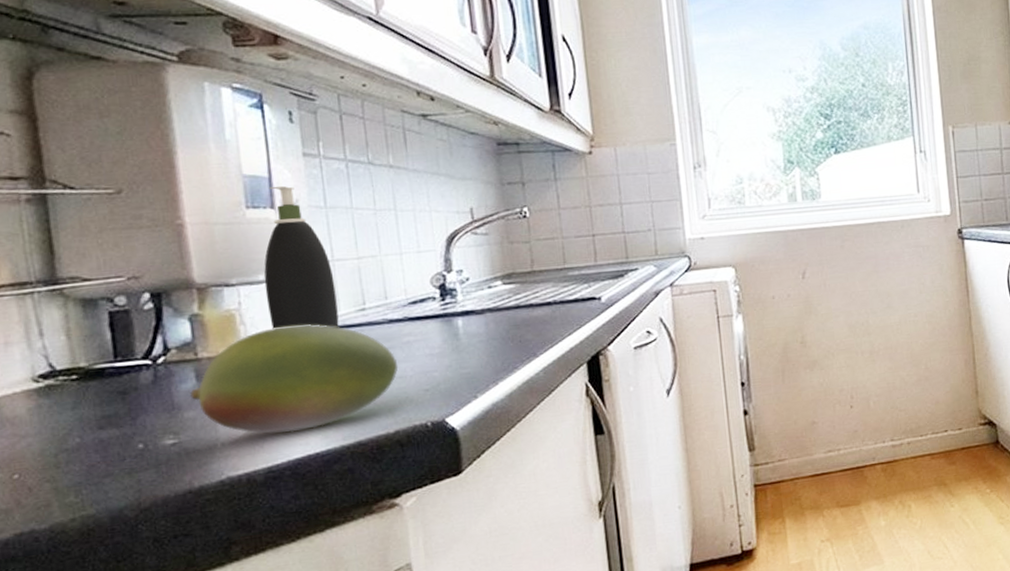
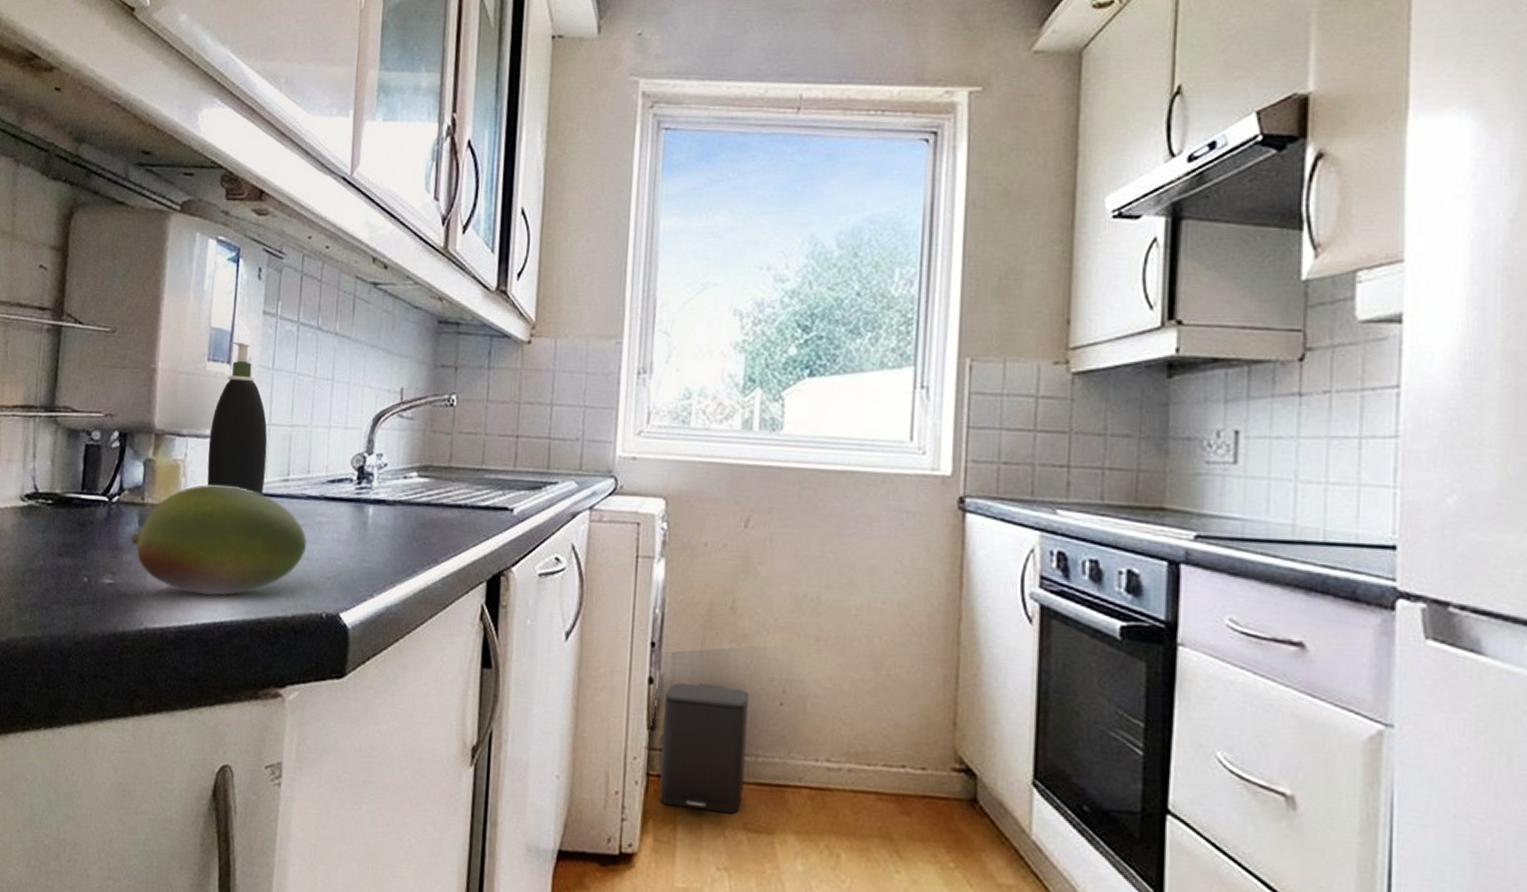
pedal bin: none [758,403,833,505] -> present [659,682,749,814]

